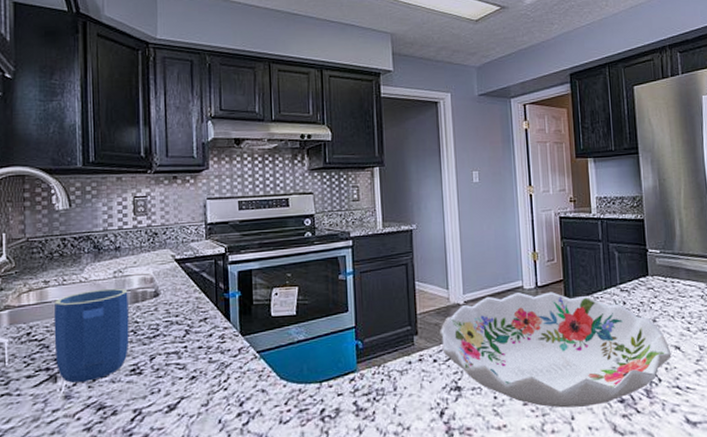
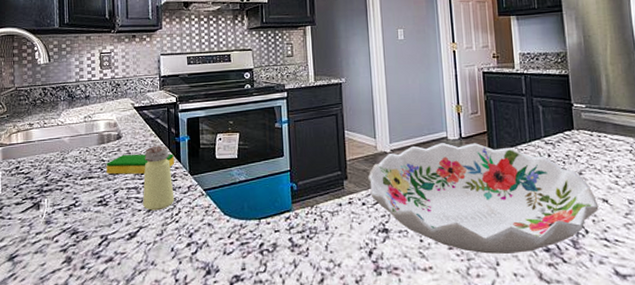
mug: present [53,288,130,383] -> none [37,131,97,210]
dish sponge: none [140,312,222,338] -> present [106,153,174,175]
saltshaker: none [185,303,223,378] -> present [143,145,174,211]

